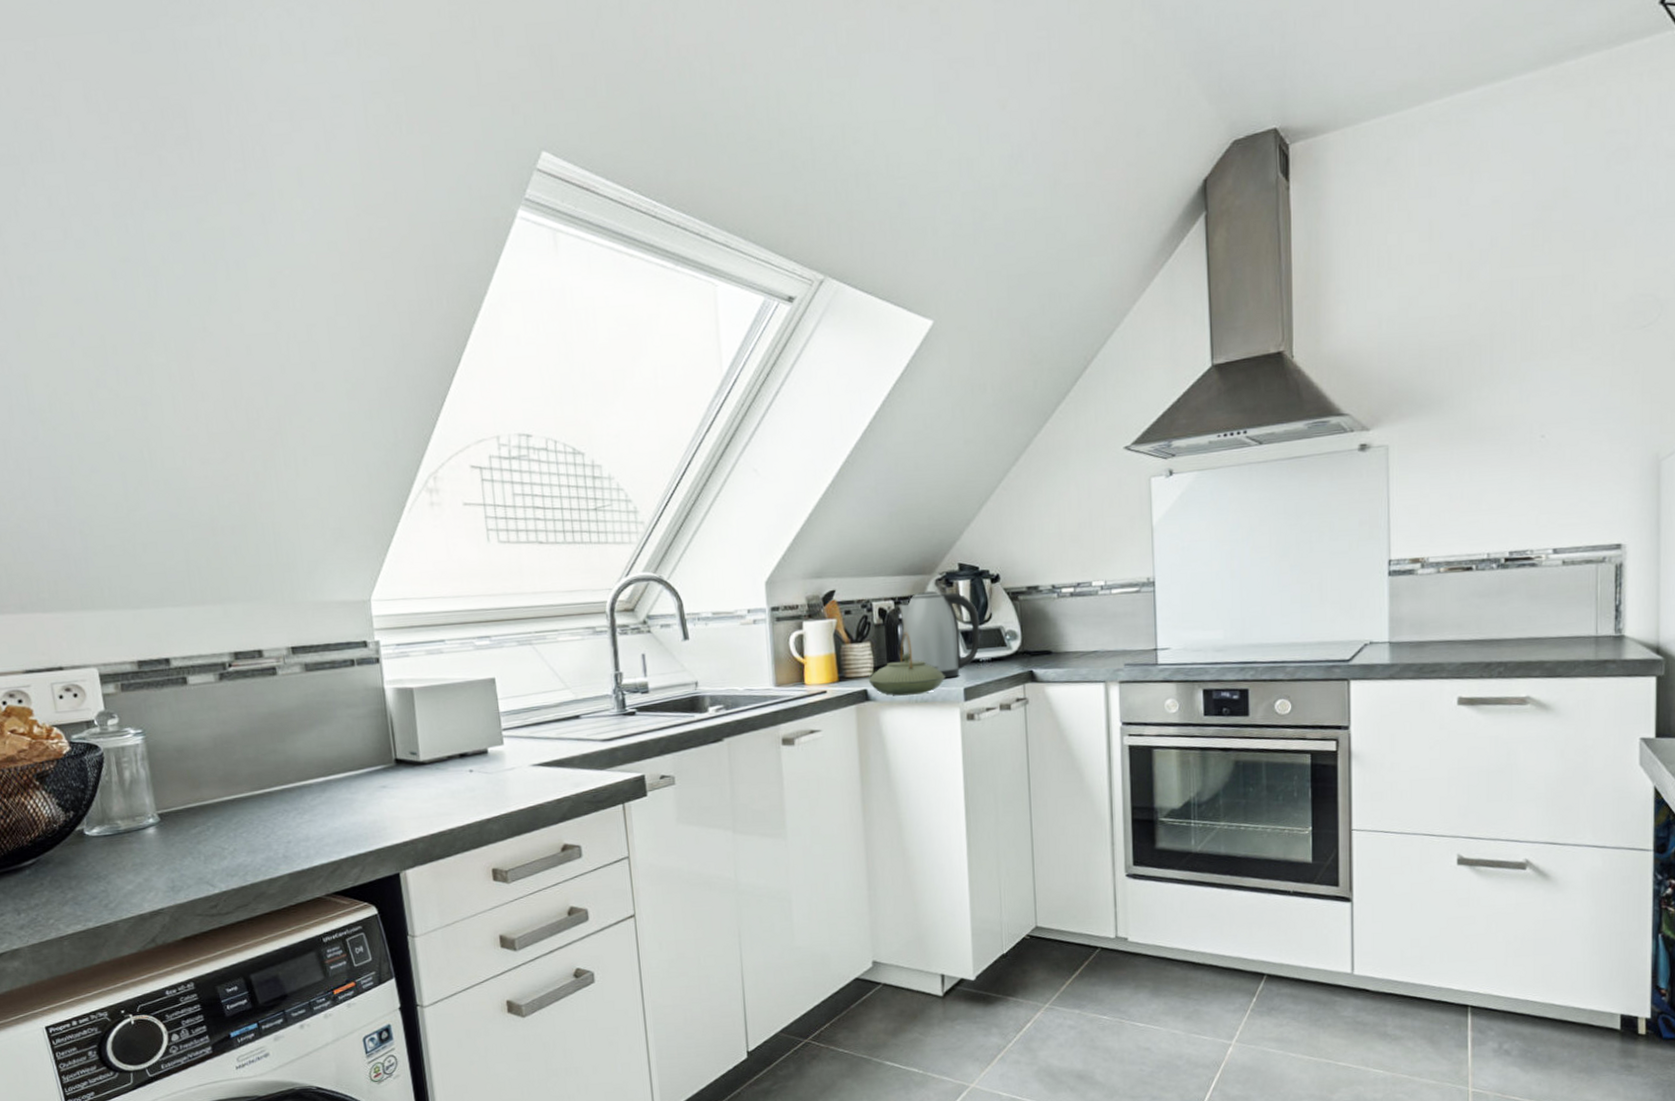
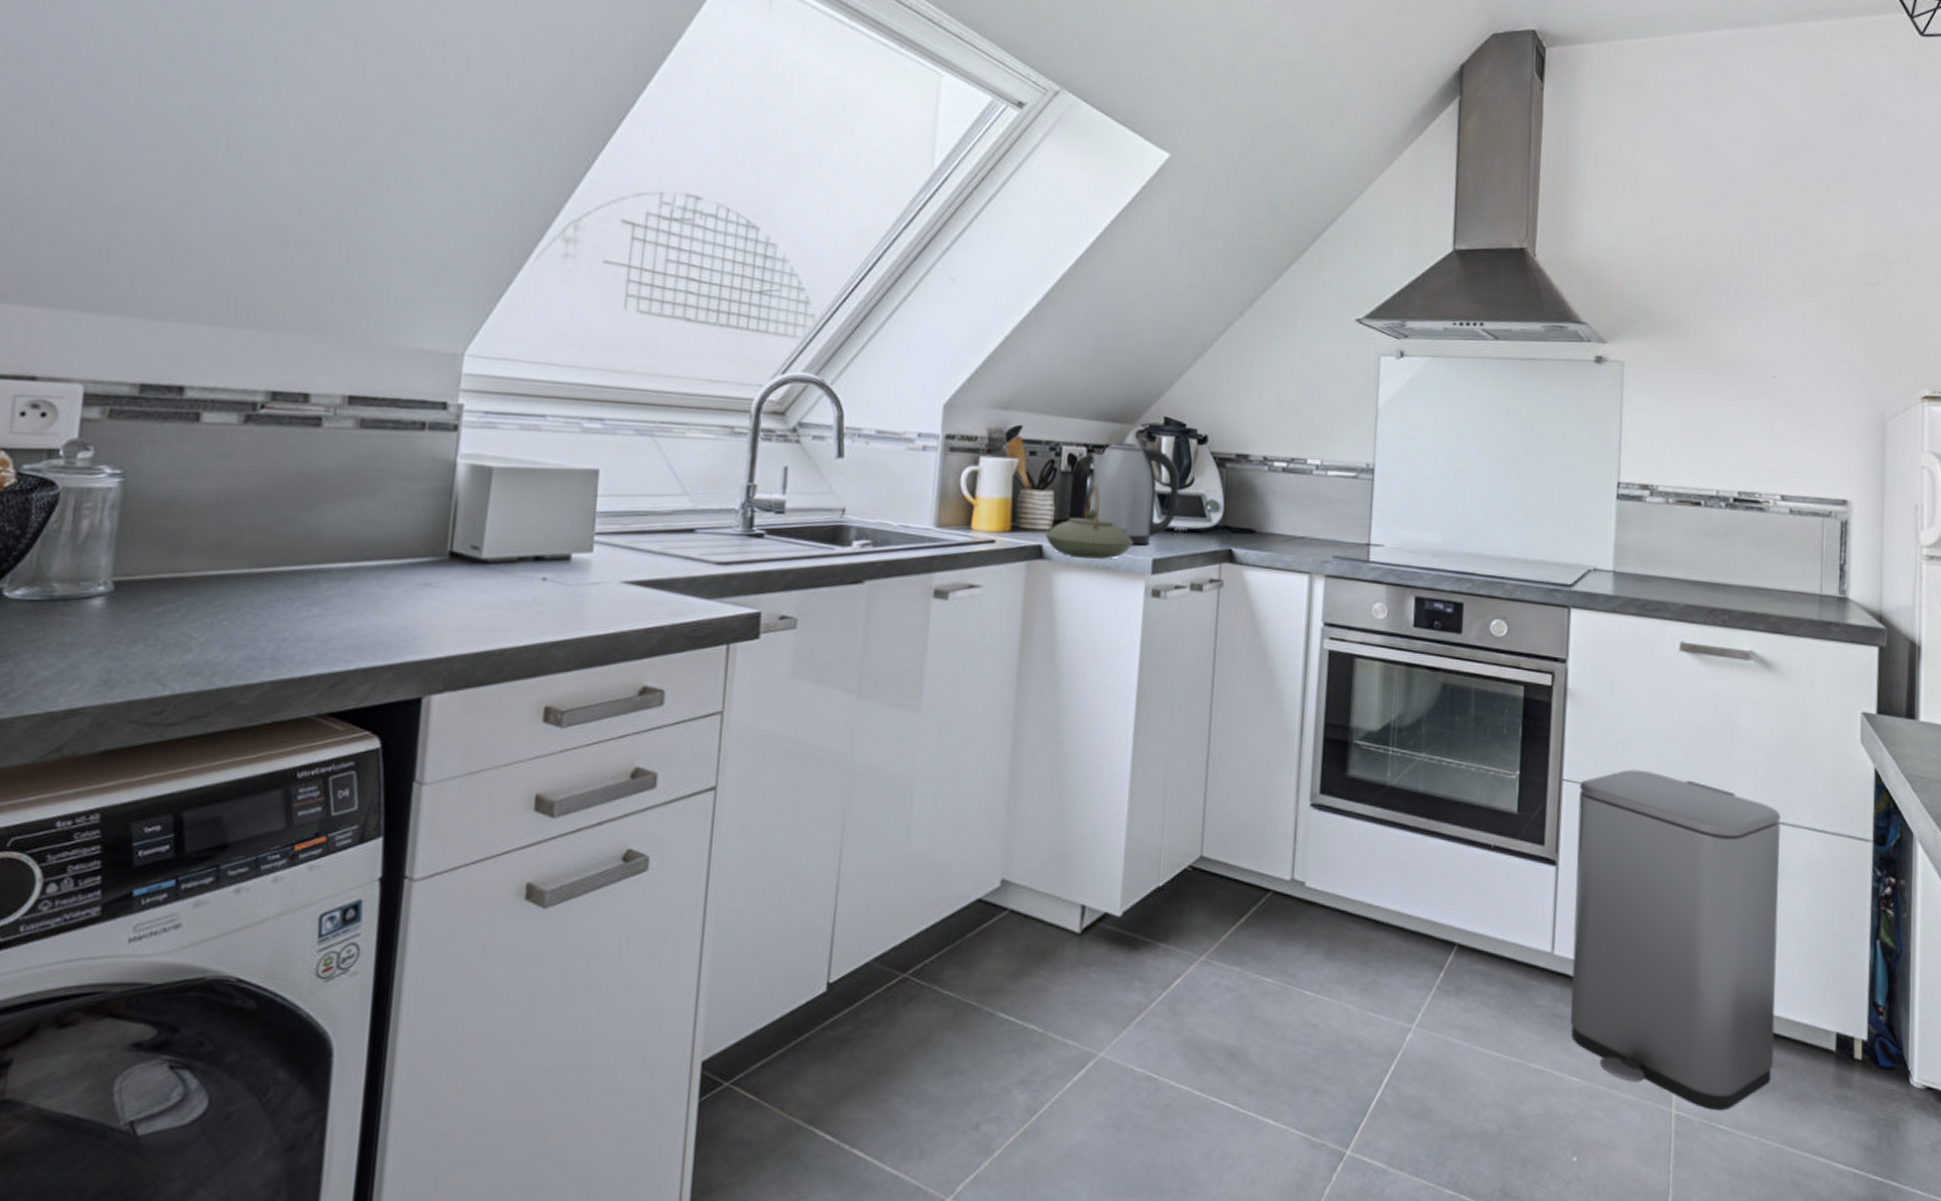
pedal bin: none [1368,813,1563,1086] -> present [1570,769,1781,1111]

